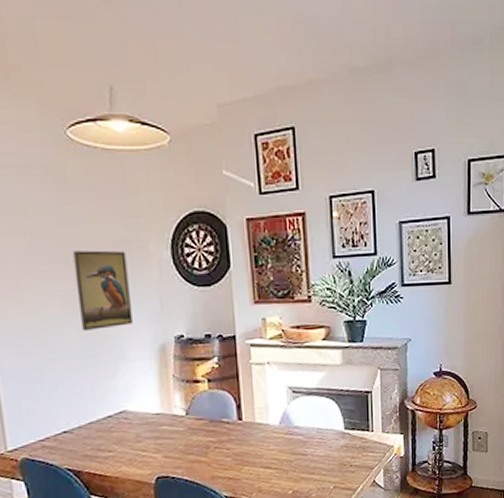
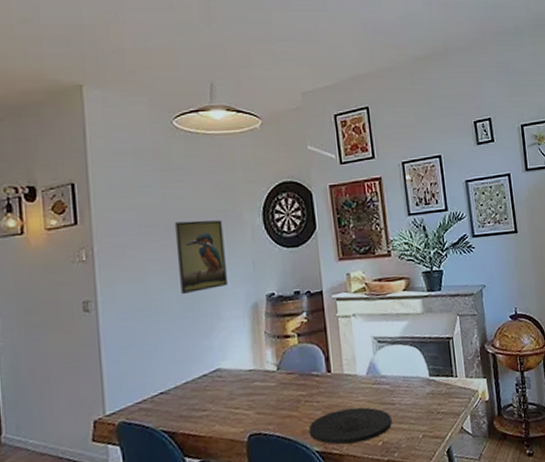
plate: none [217,456,303,492] -> present [308,407,392,445]

